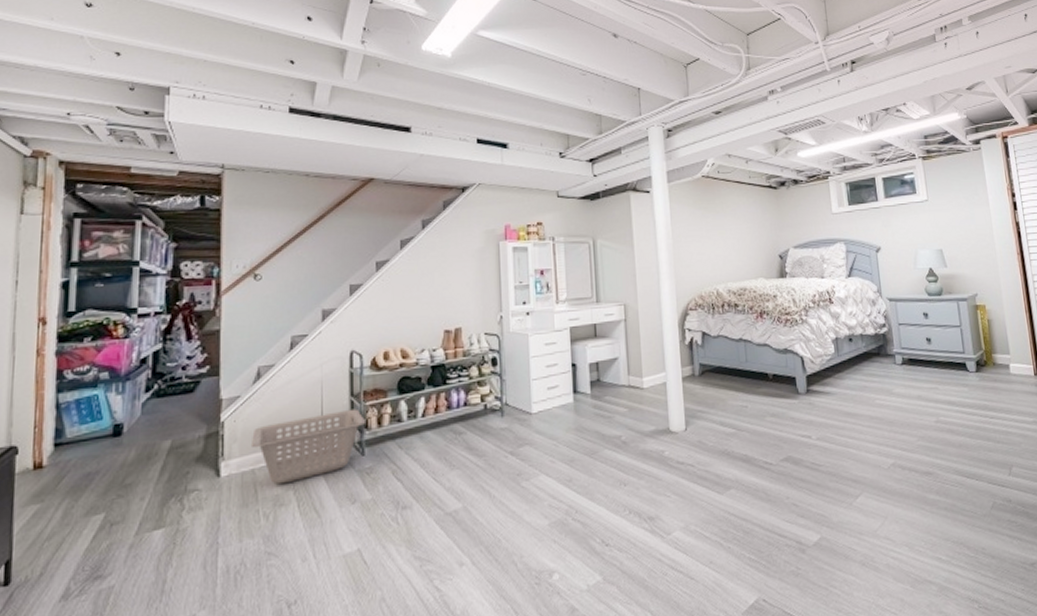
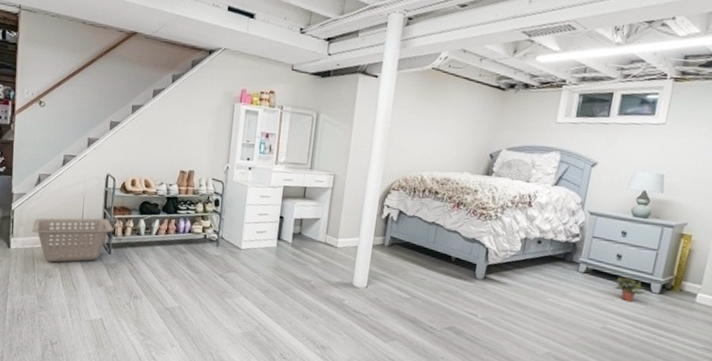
potted plant: none [933,360,965,388] -> present [613,277,646,302]

